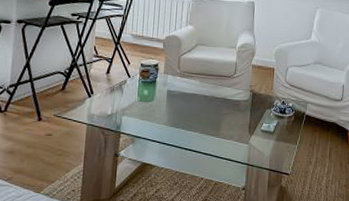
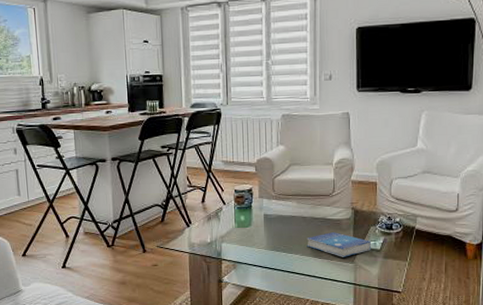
book: none [206,112,265,138] -> present [307,232,371,257]

